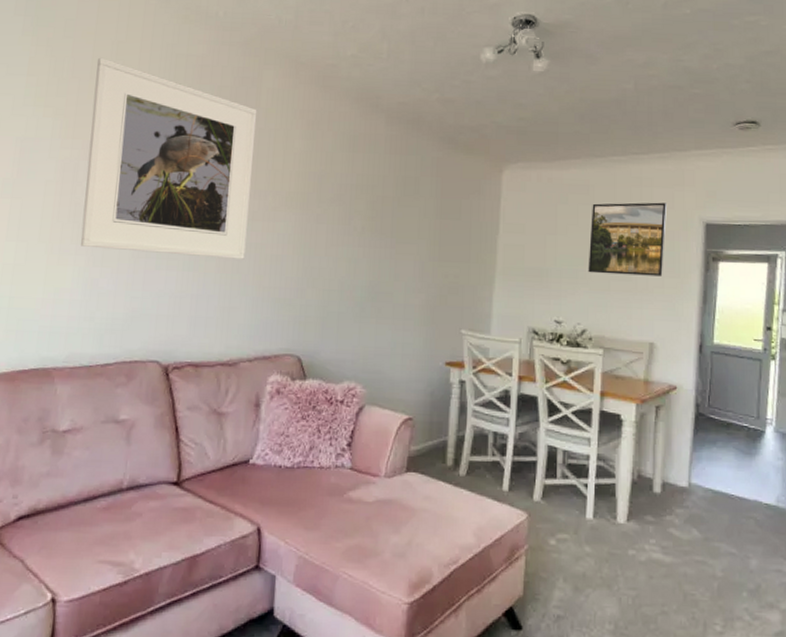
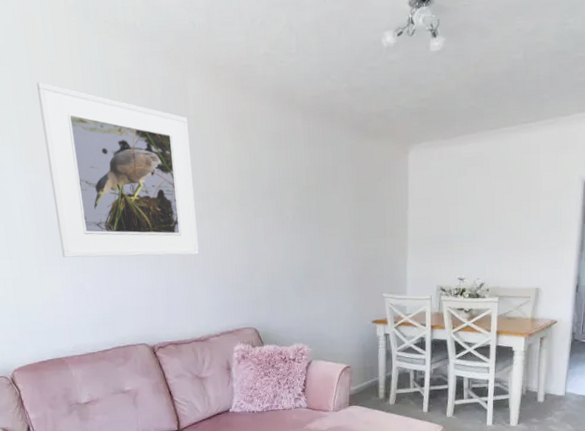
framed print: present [588,202,667,277] -> none [484,166,551,235]

